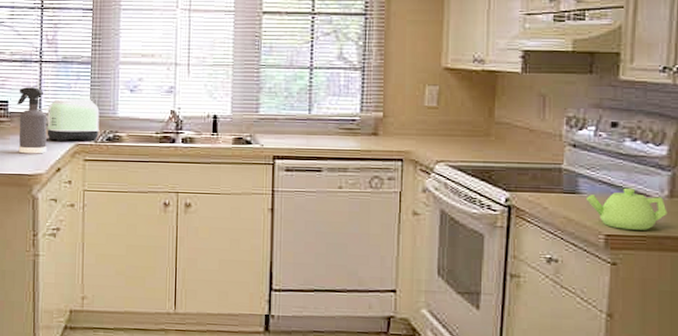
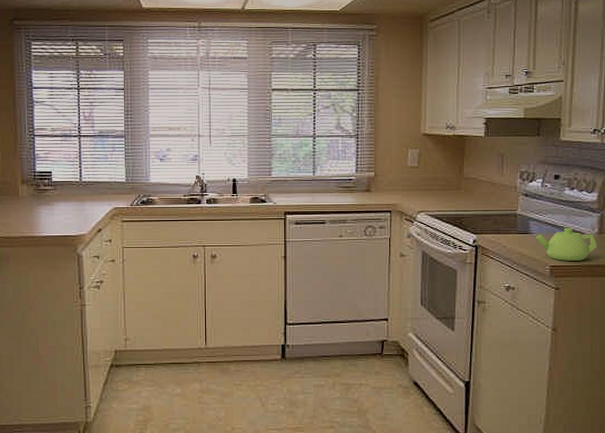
spray bottle: present [17,87,47,154] -> none [60,159,89,218]
toaster: present [44,99,100,142] -> none [84,168,134,206]

